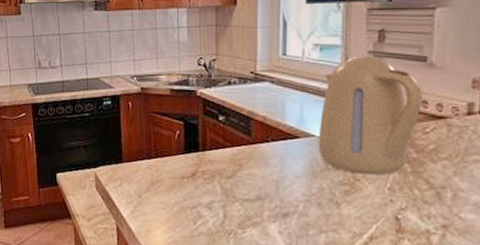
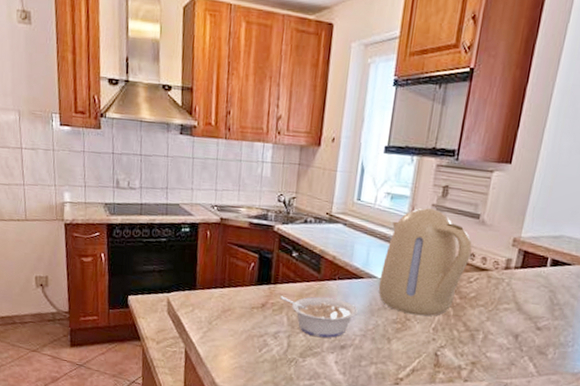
legume: none [210,161,297,206] -> present [280,296,358,338]

